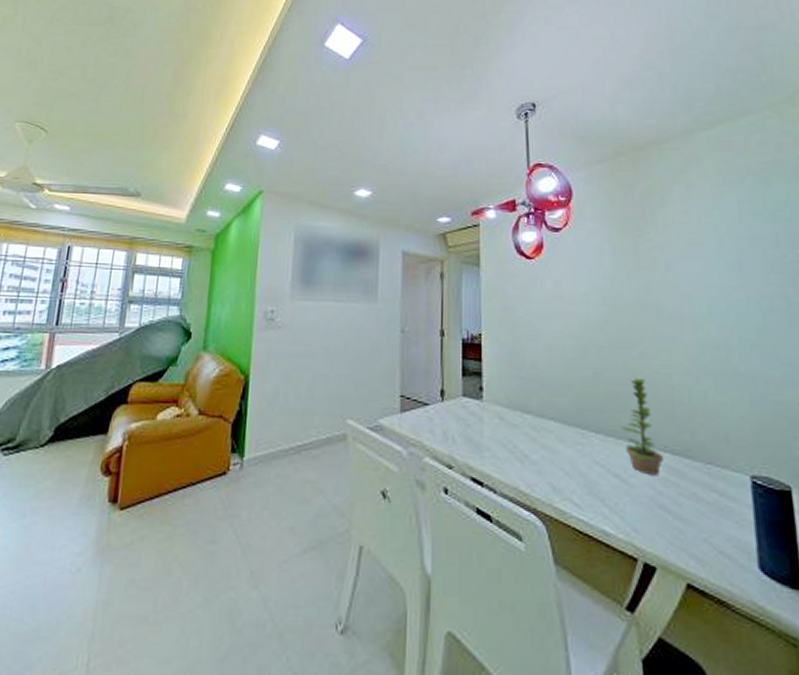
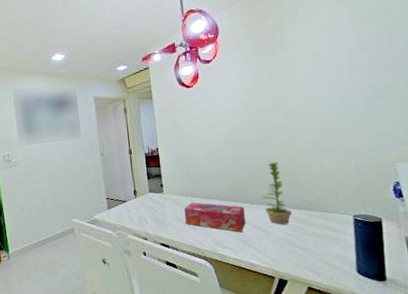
tissue box: none [510,420,598,477] -> present [184,202,246,232]

